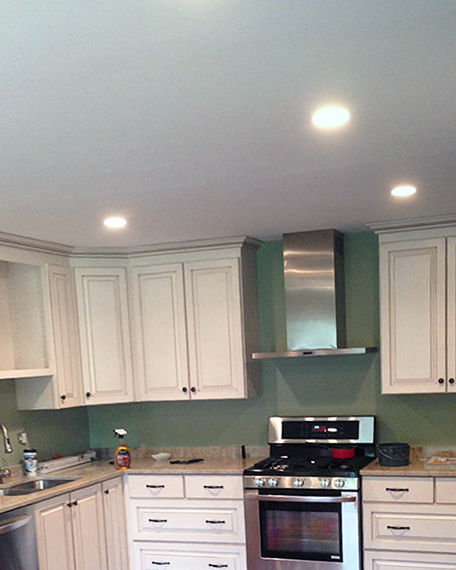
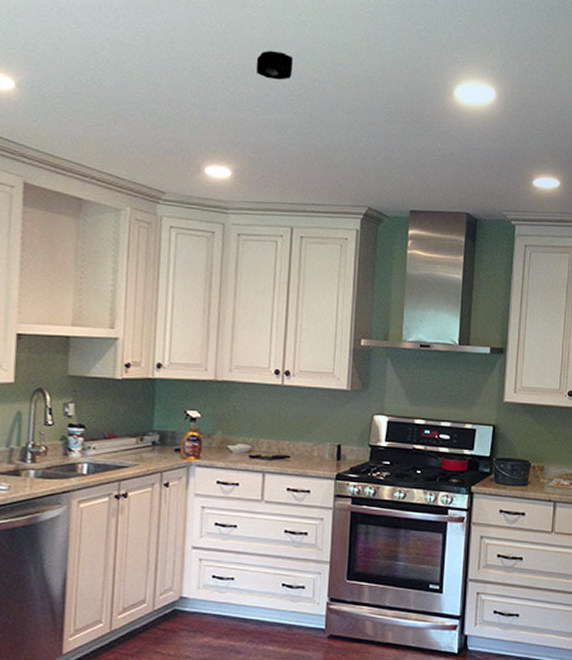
smoke detector: none [135,106,167,133] -> present [256,50,293,80]

